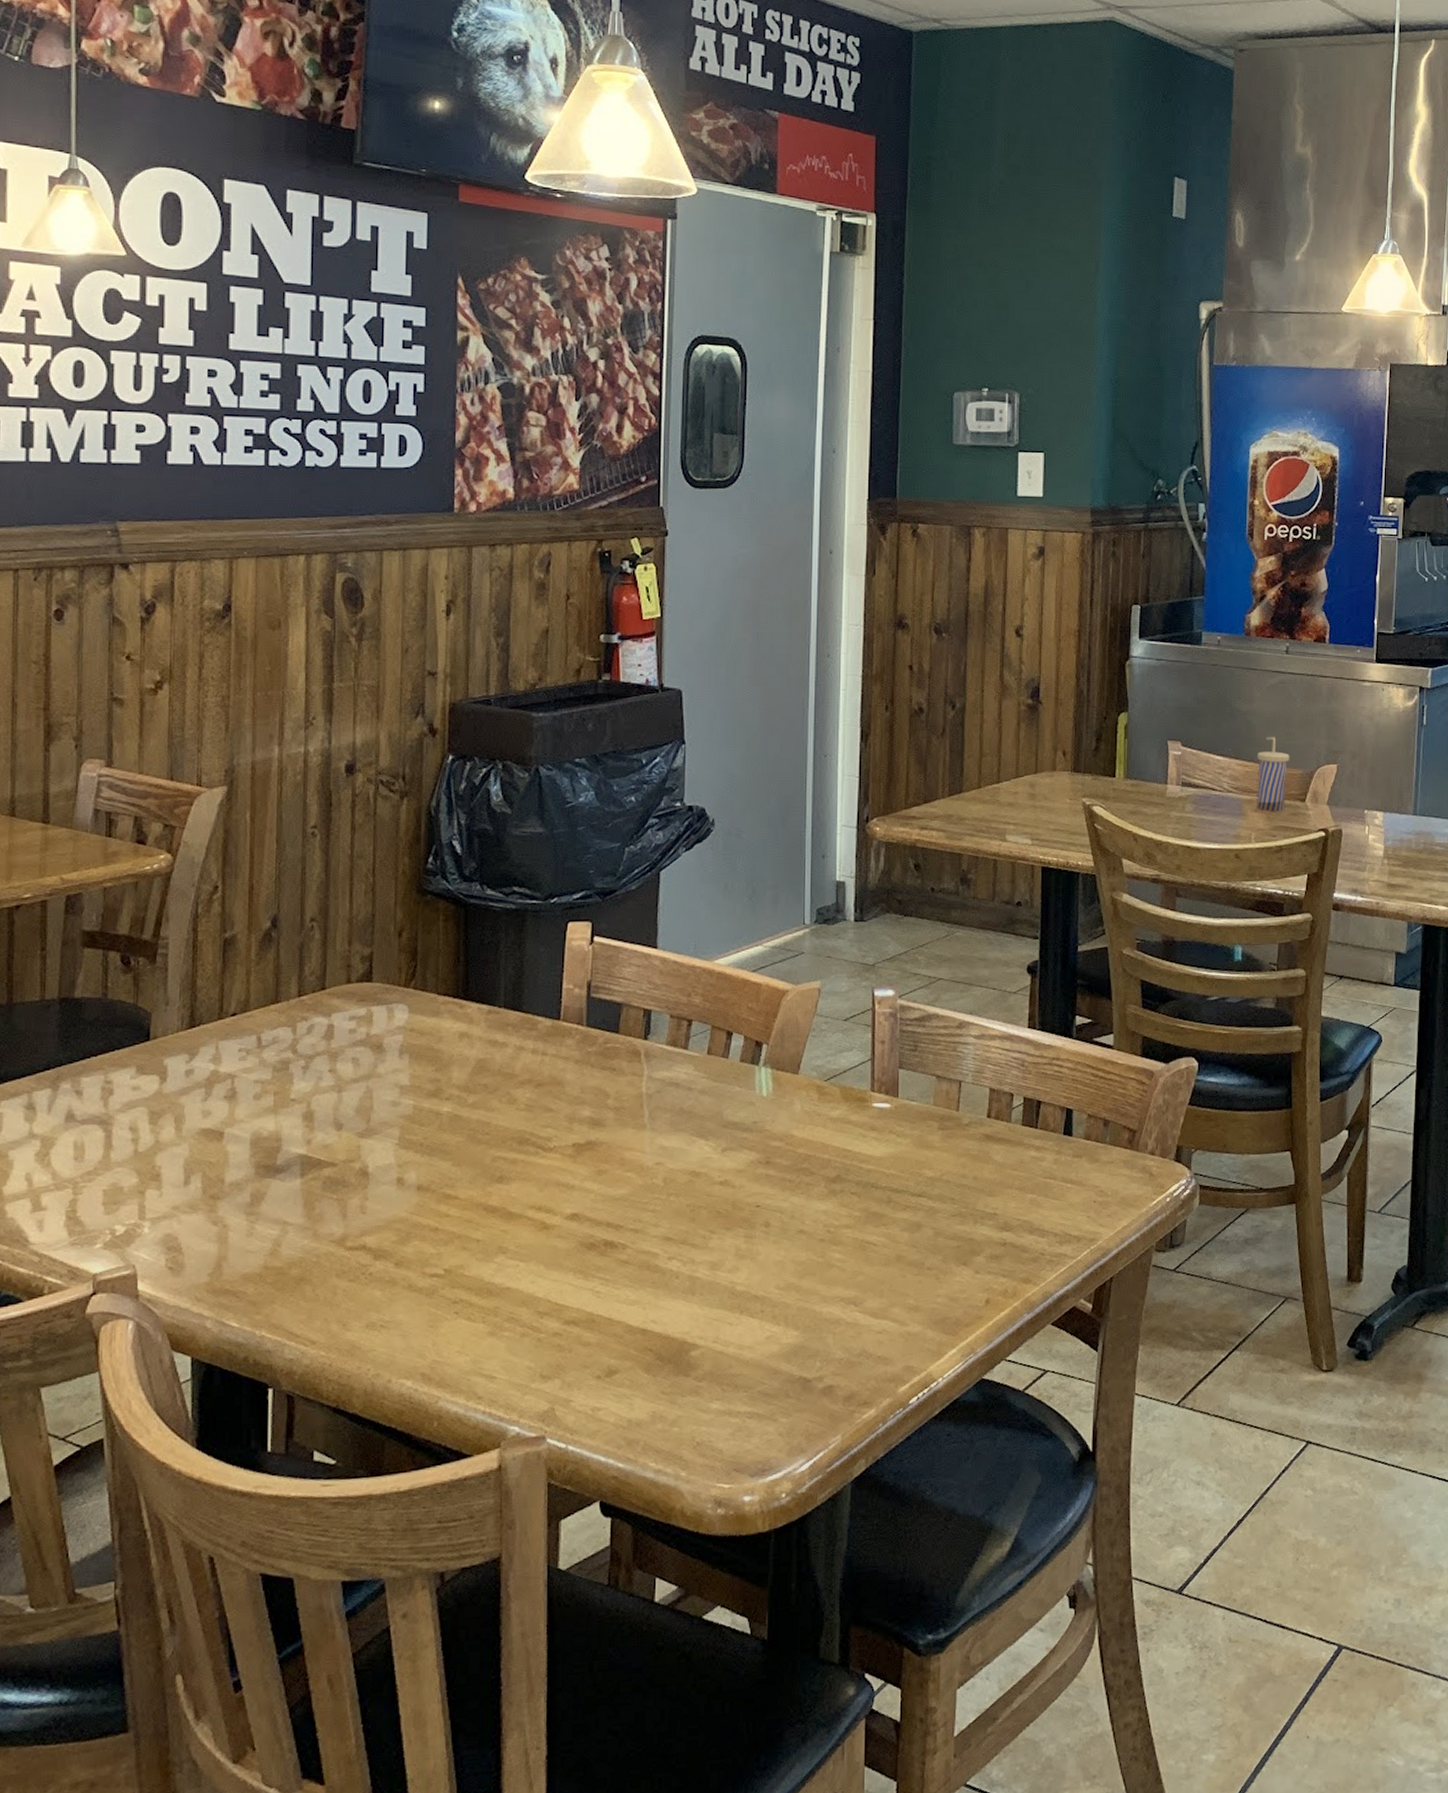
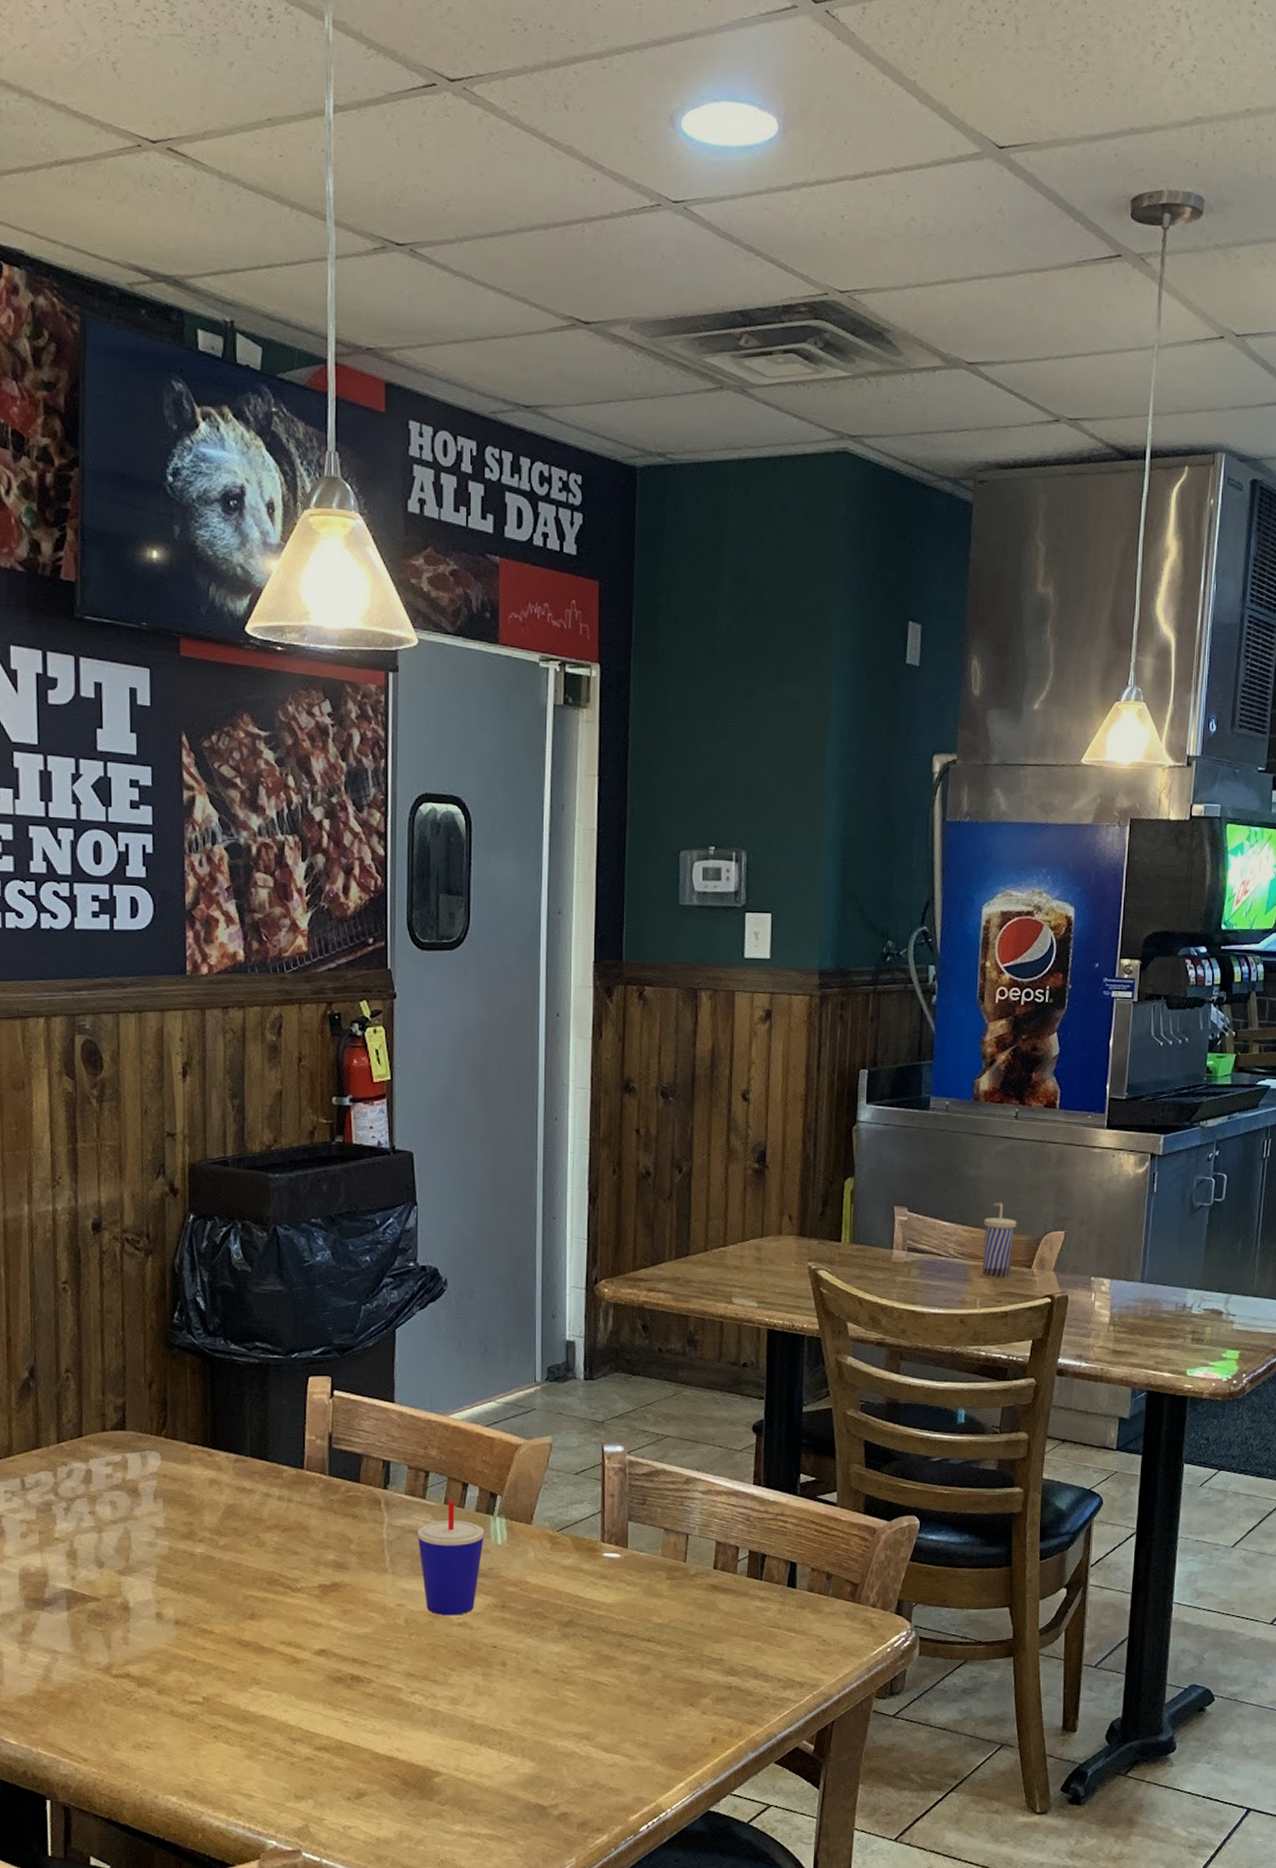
beverage cup: none [679,1051,749,1174] -> present [418,1501,484,1616]

